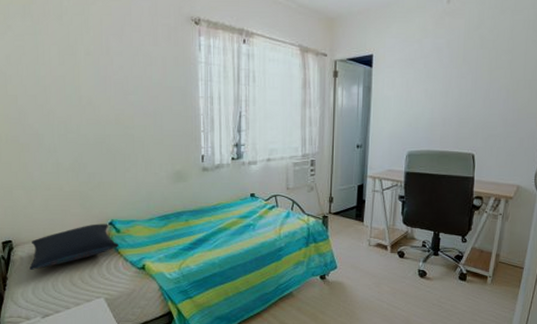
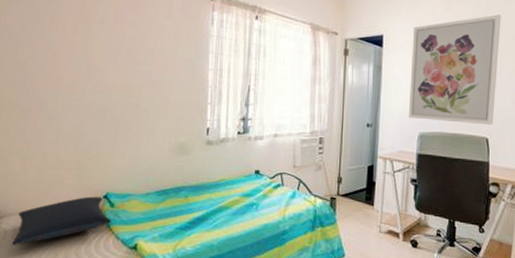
wall art: none [397,28,494,142] -> present [408,14,501,126]

